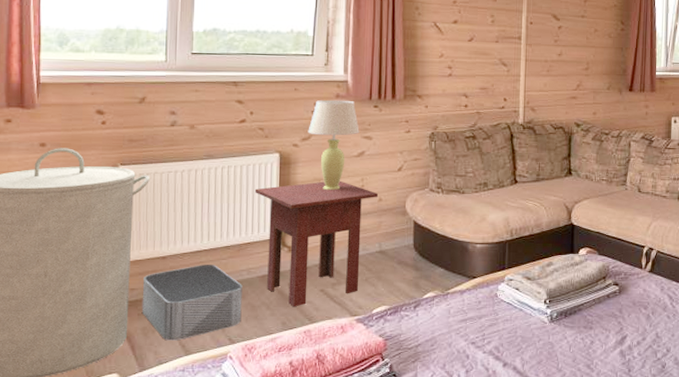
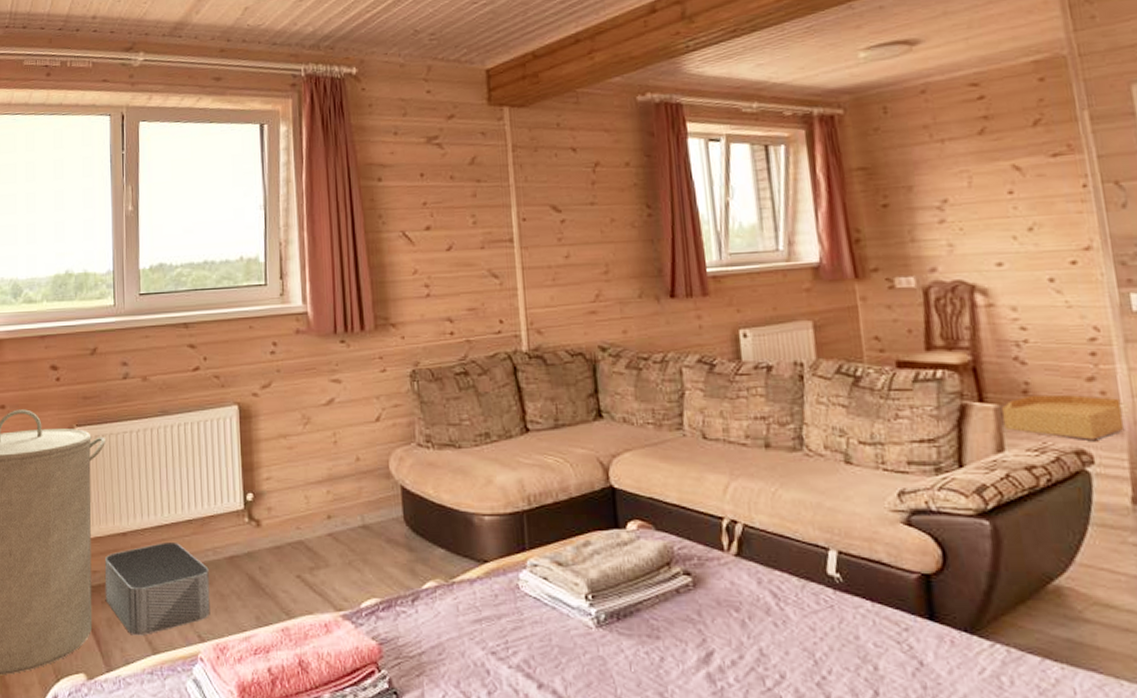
side table: present [254,180,379,307] -> none [214,436,355,598]
table lamp: present [308,99,360,191] -> none [267,336,326,449]

